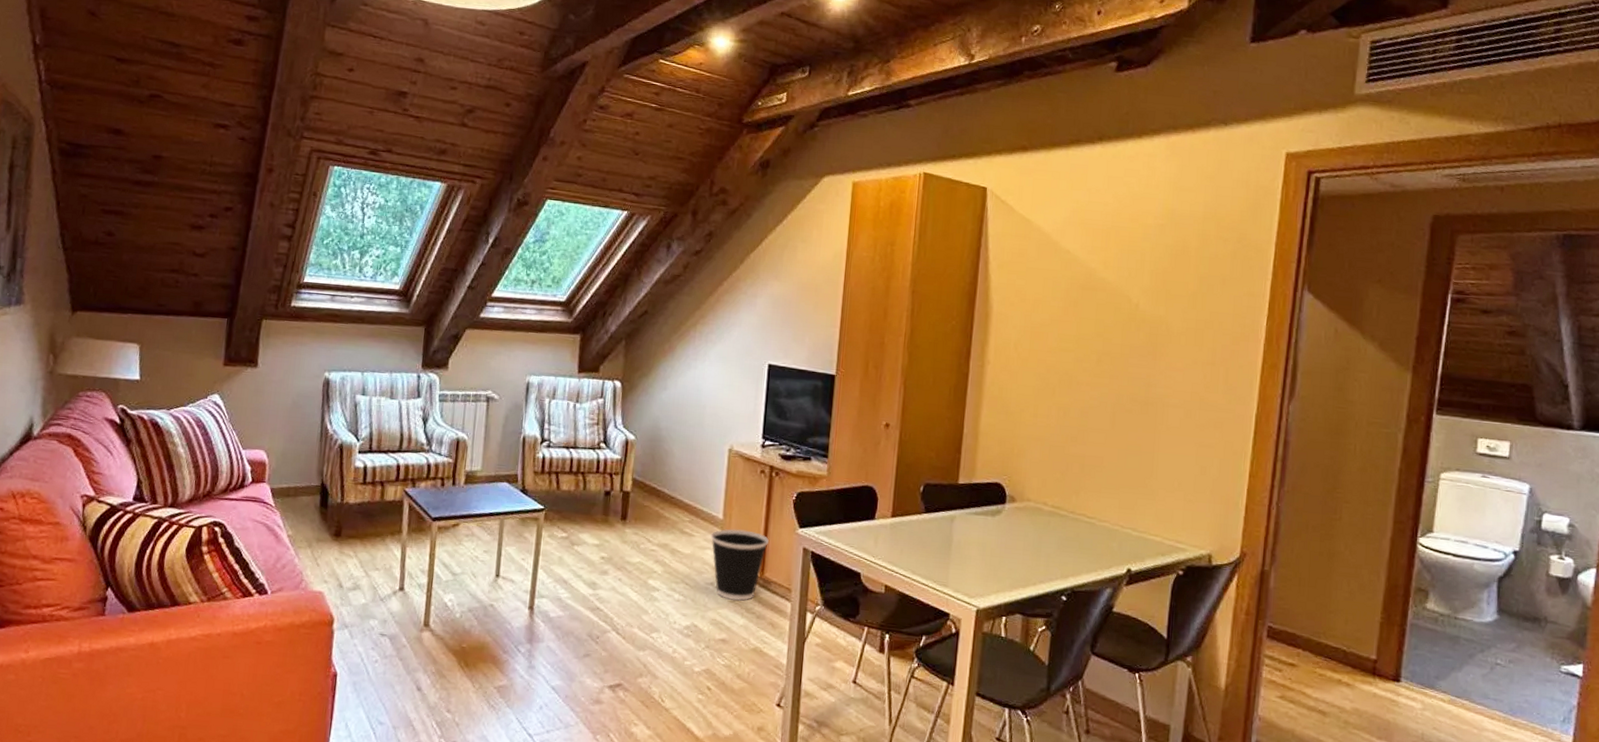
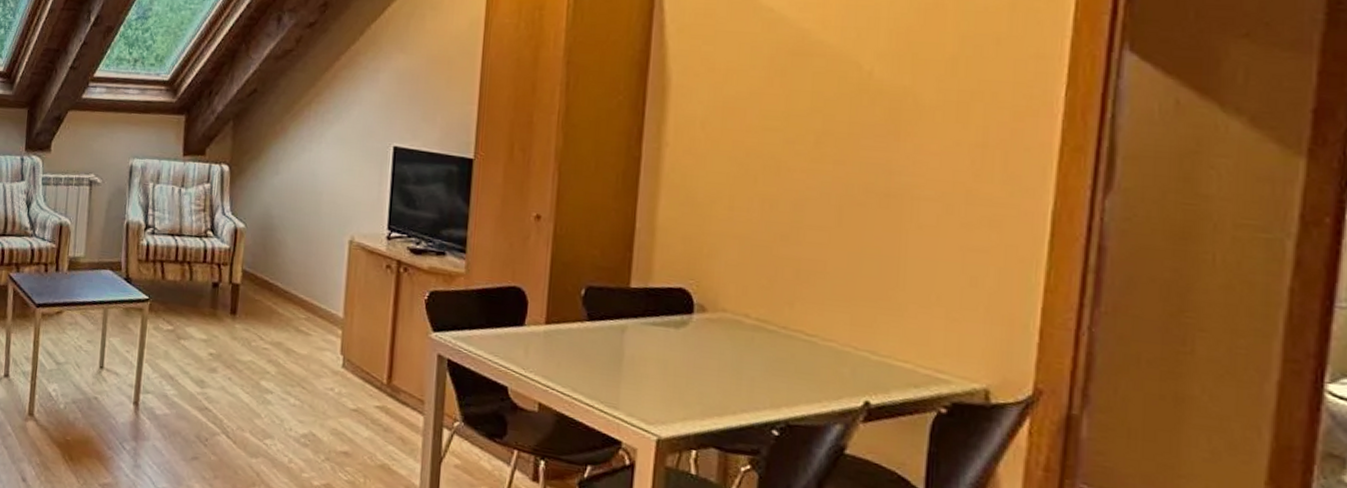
wastebasket: present [710,529,769,601] -> none [329,329,397,411]

